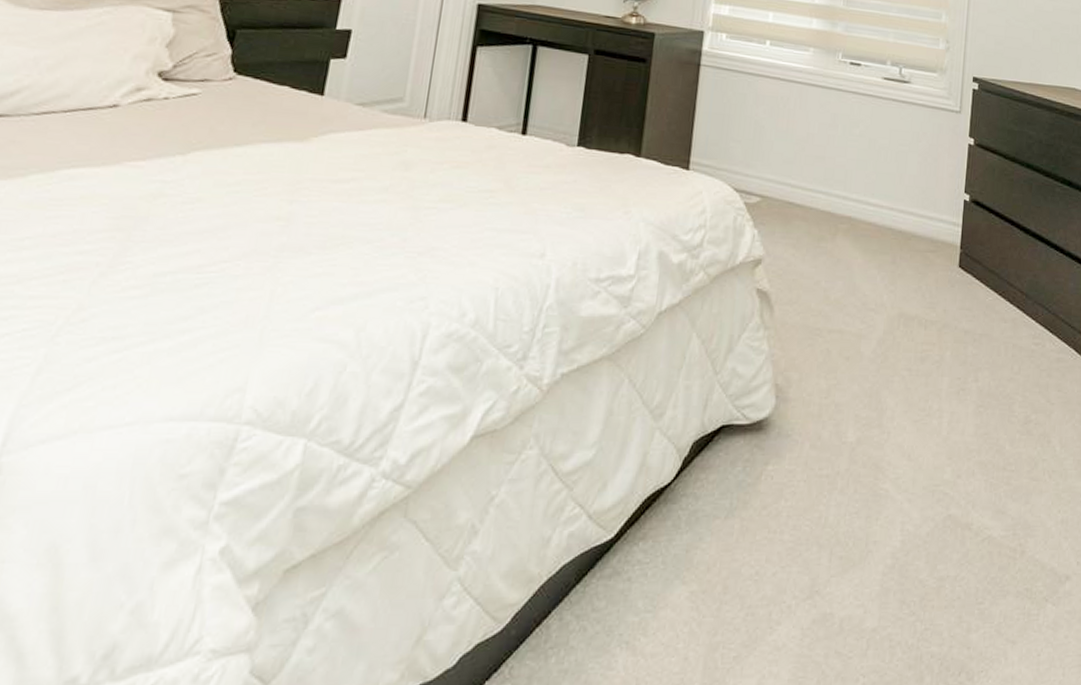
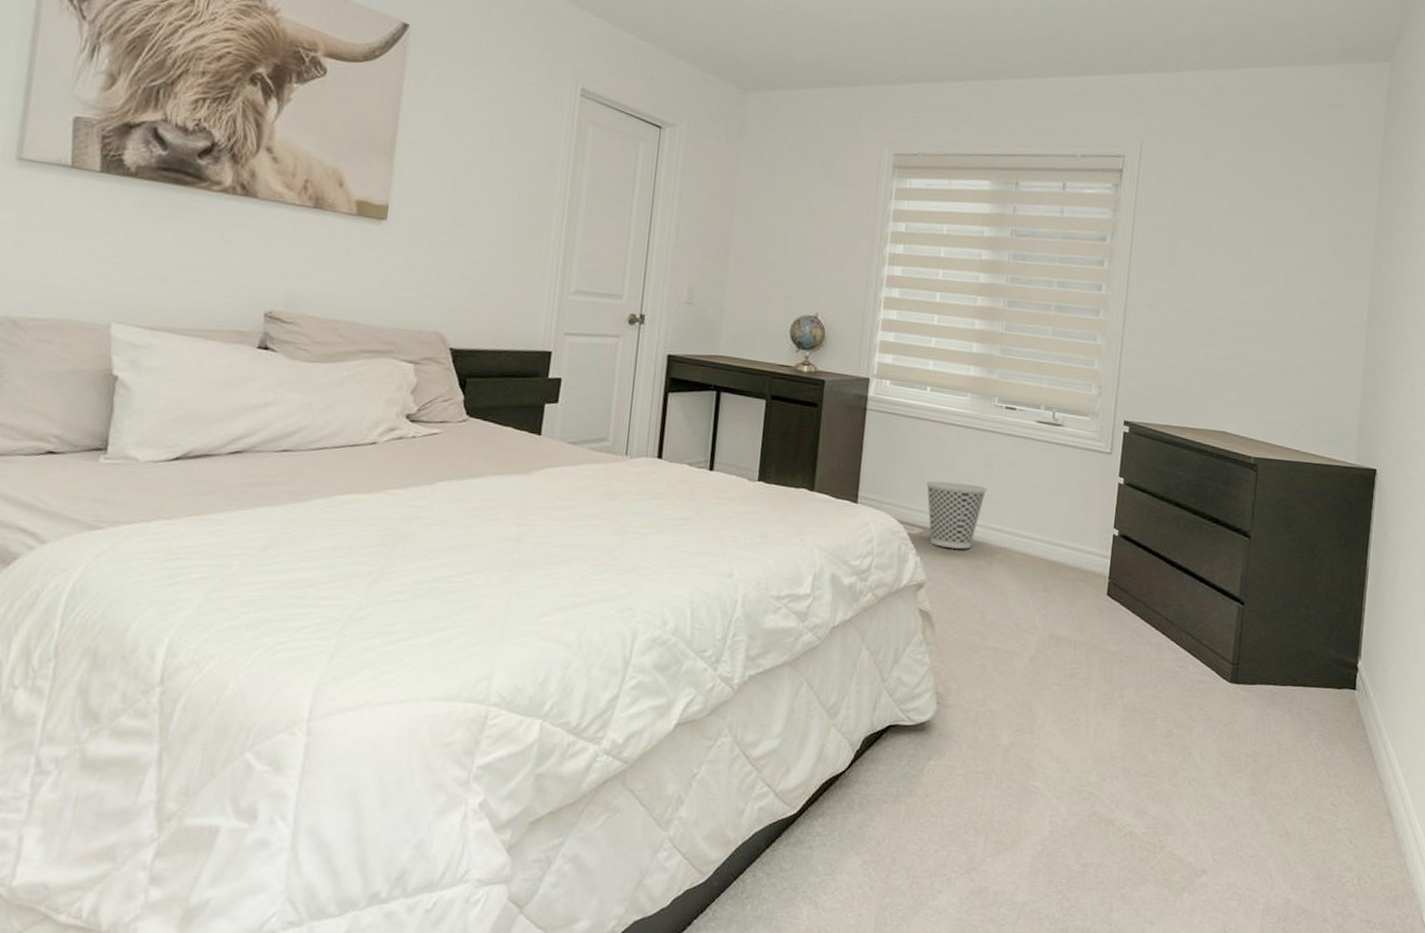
wastebasket: none [764,143,831,220] -> present [925,480,988,549]

